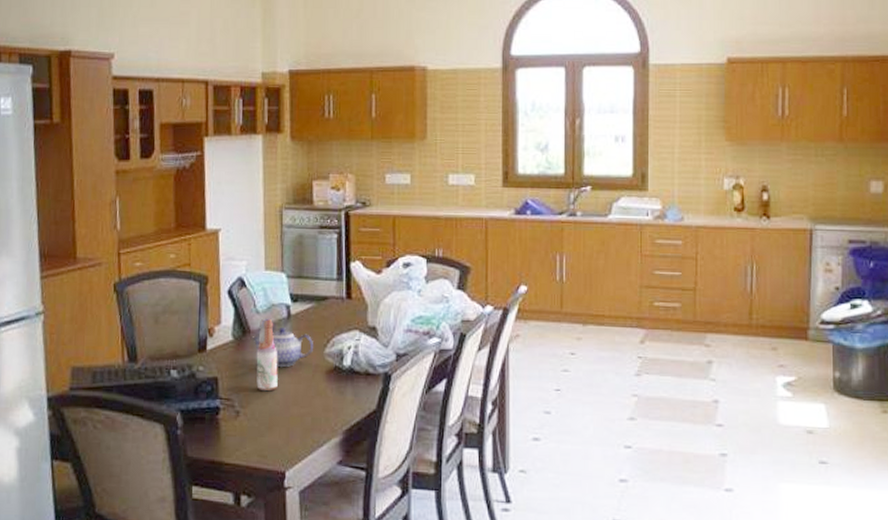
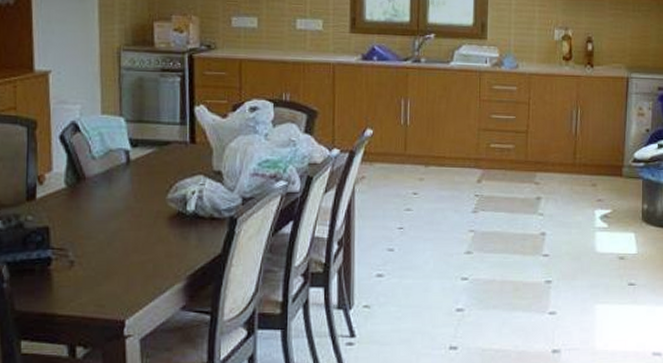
teapot: present [251,328,313,368] -> none [87,174,155,215]
bottle: present [256,318,278,392] -> none [92,164,117,240]

